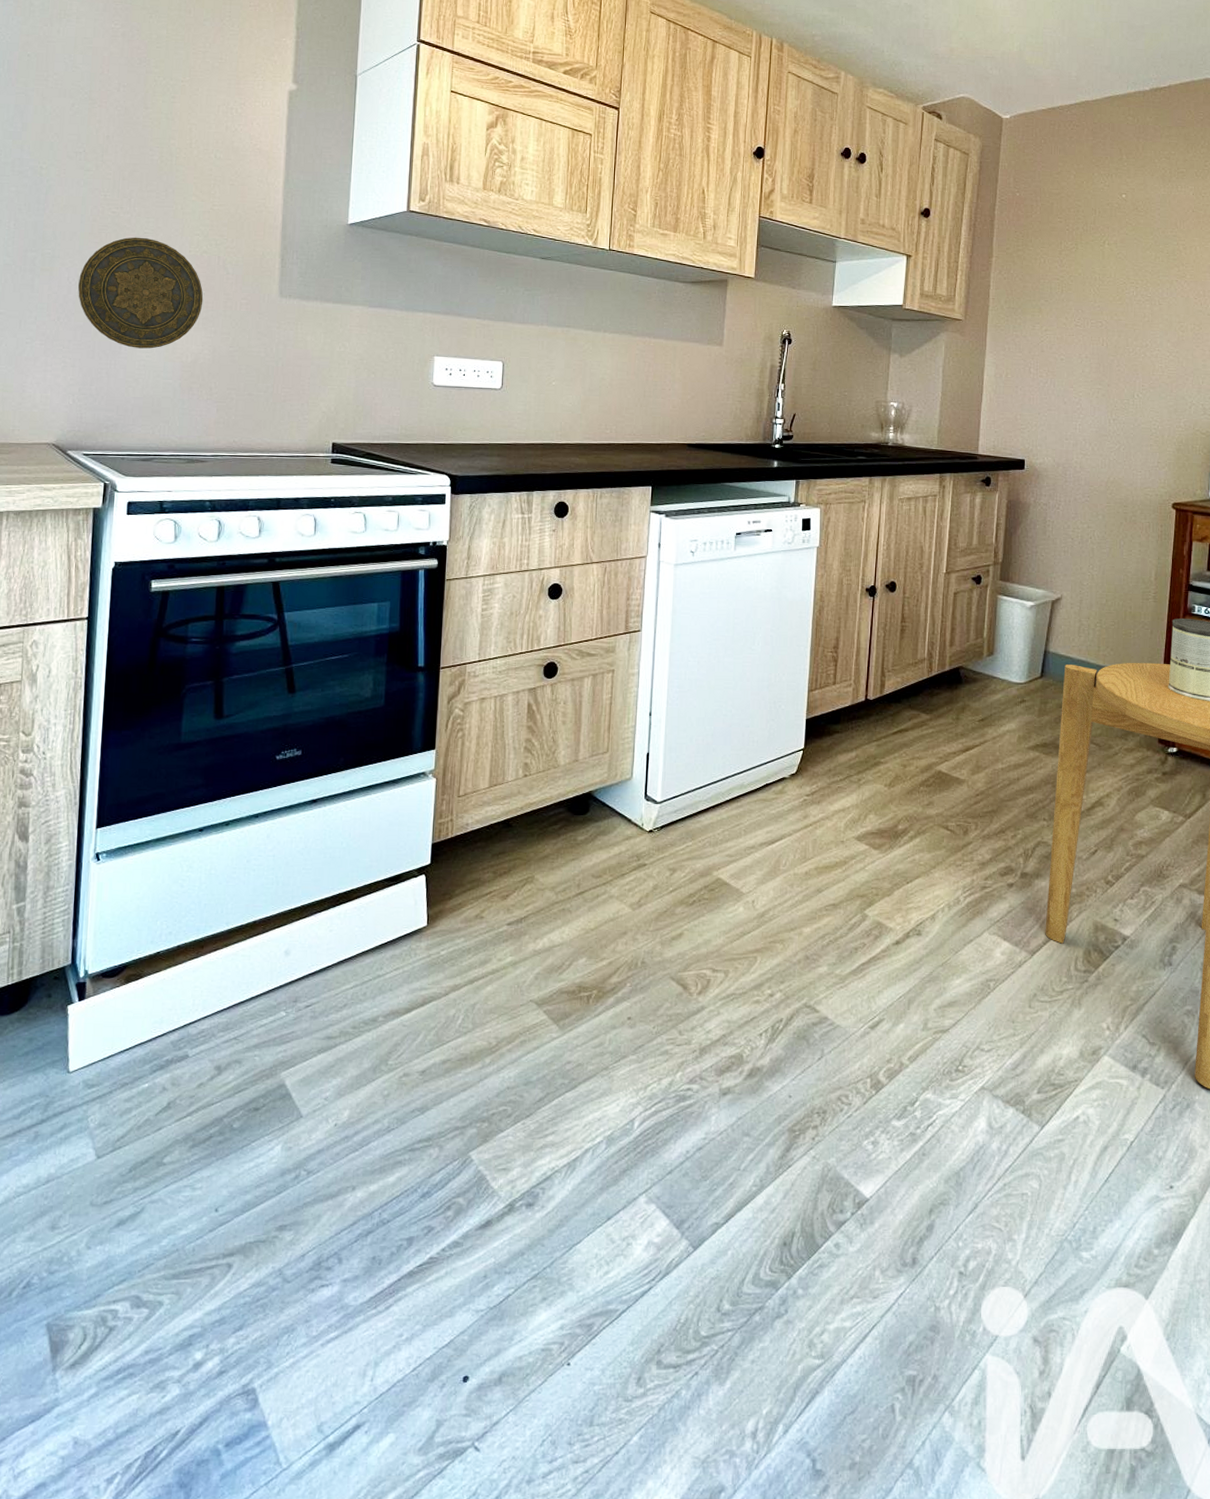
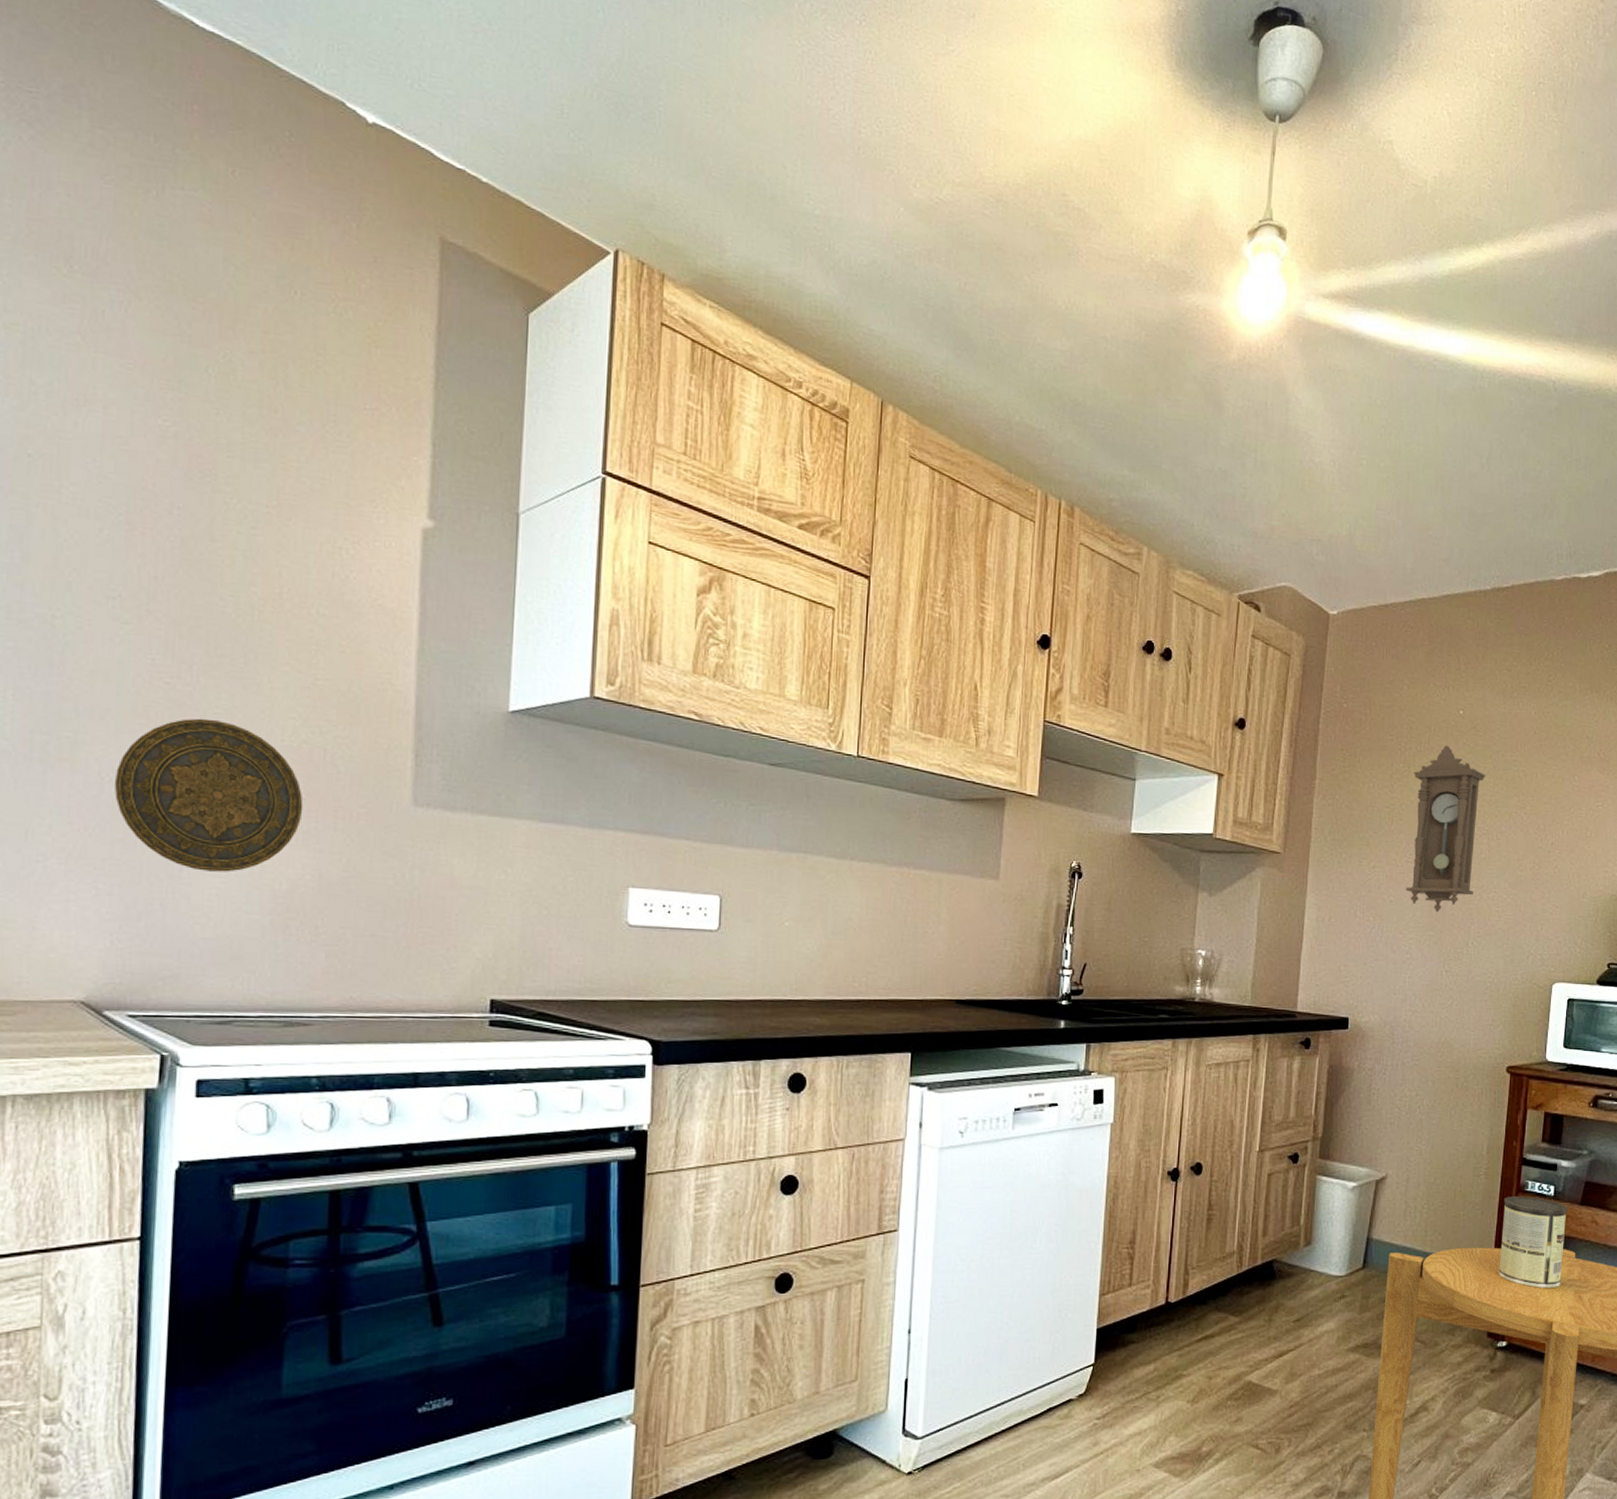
pendulum clock: none [1075,224,1147,369] -> present [1405,745,1485,913]

